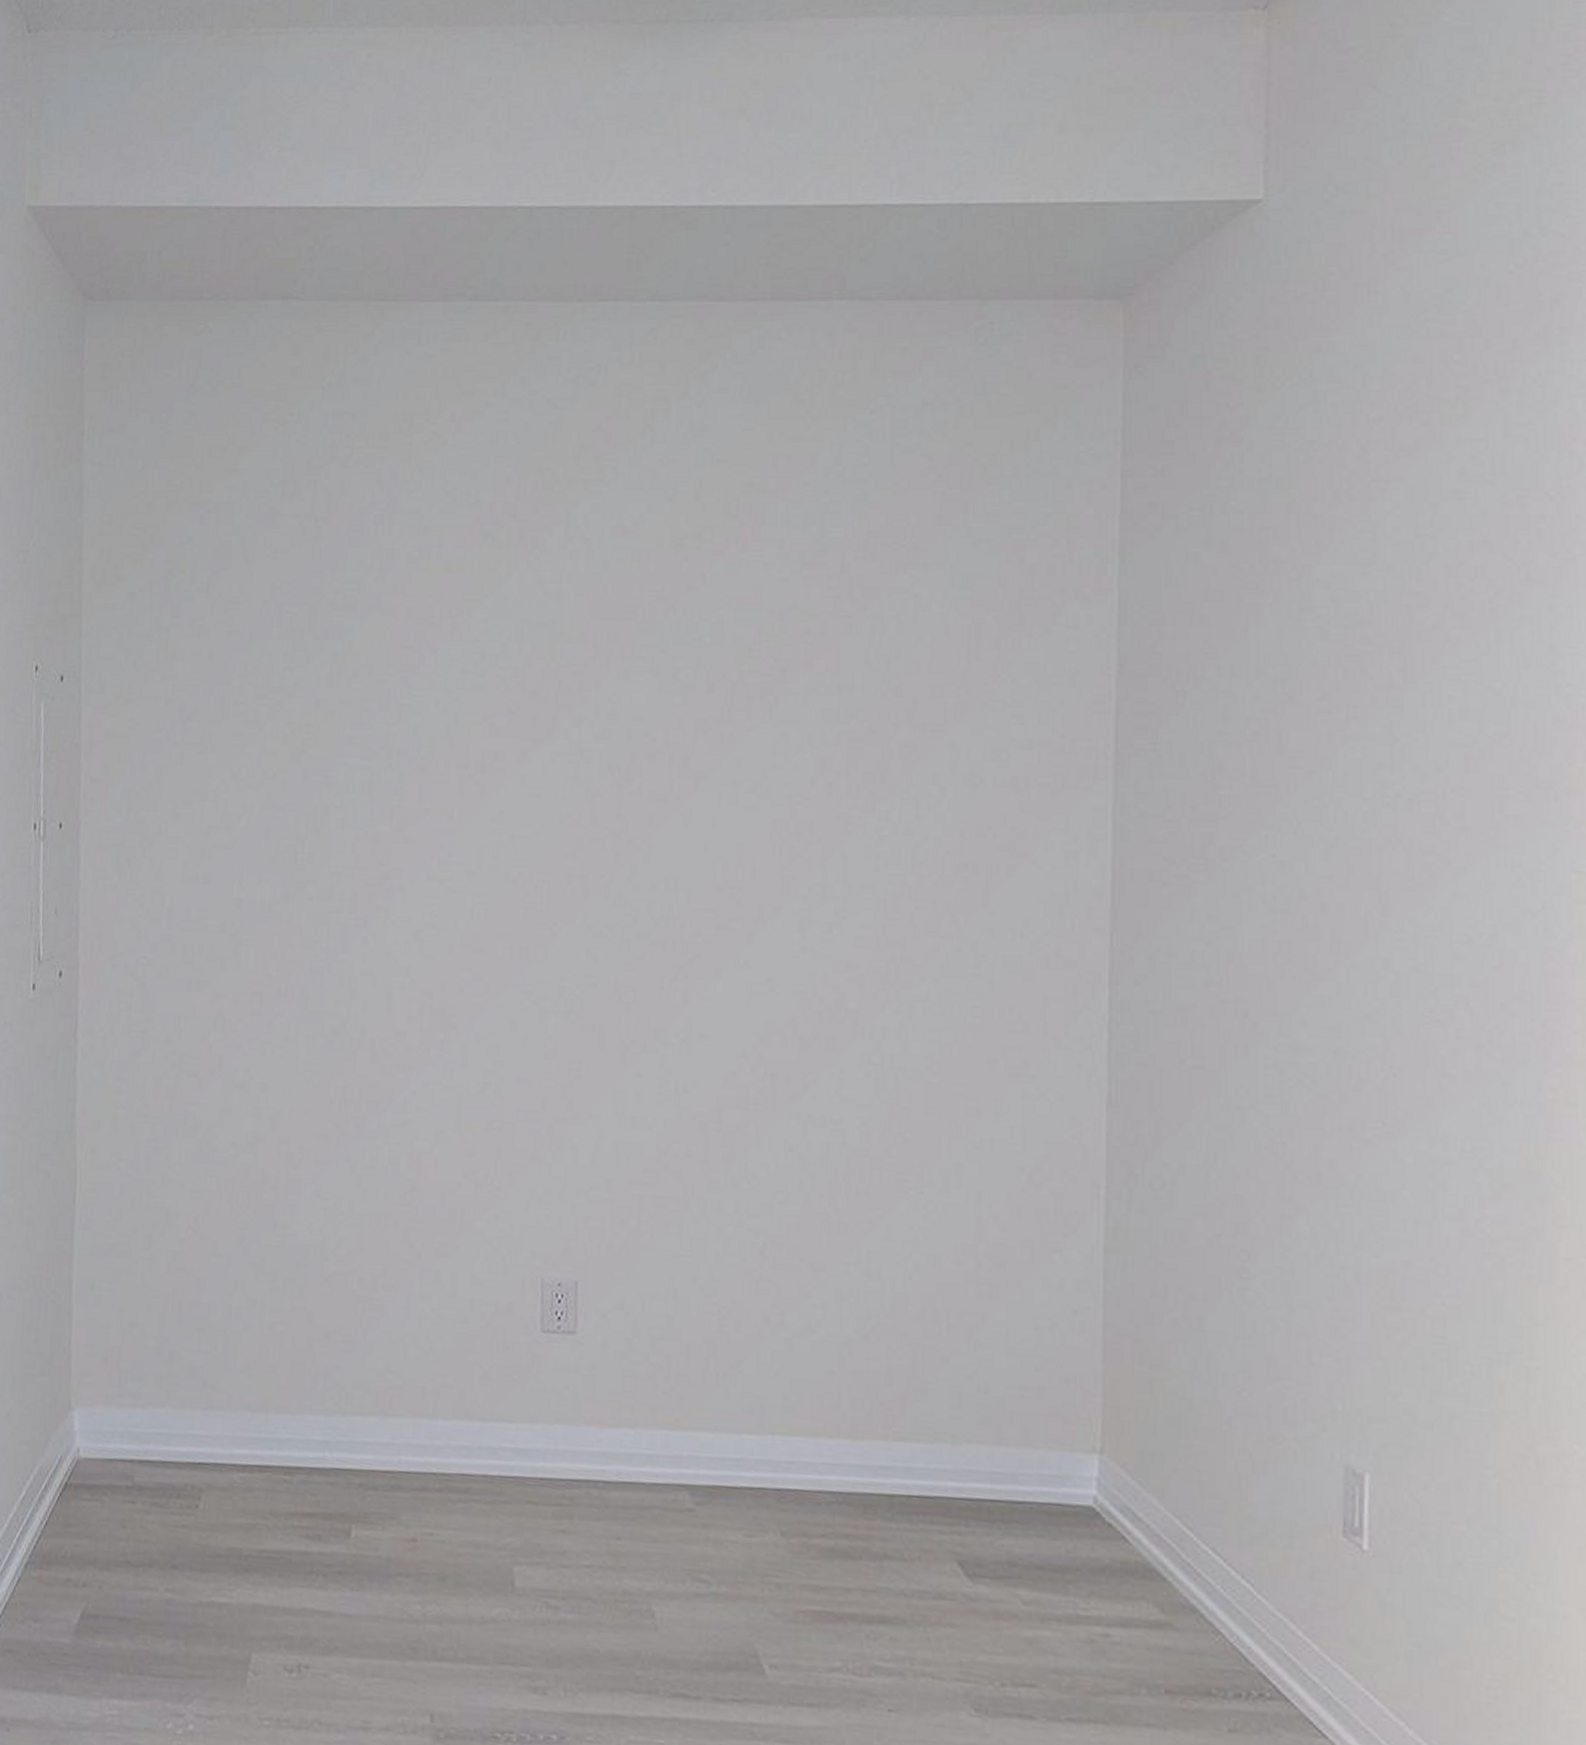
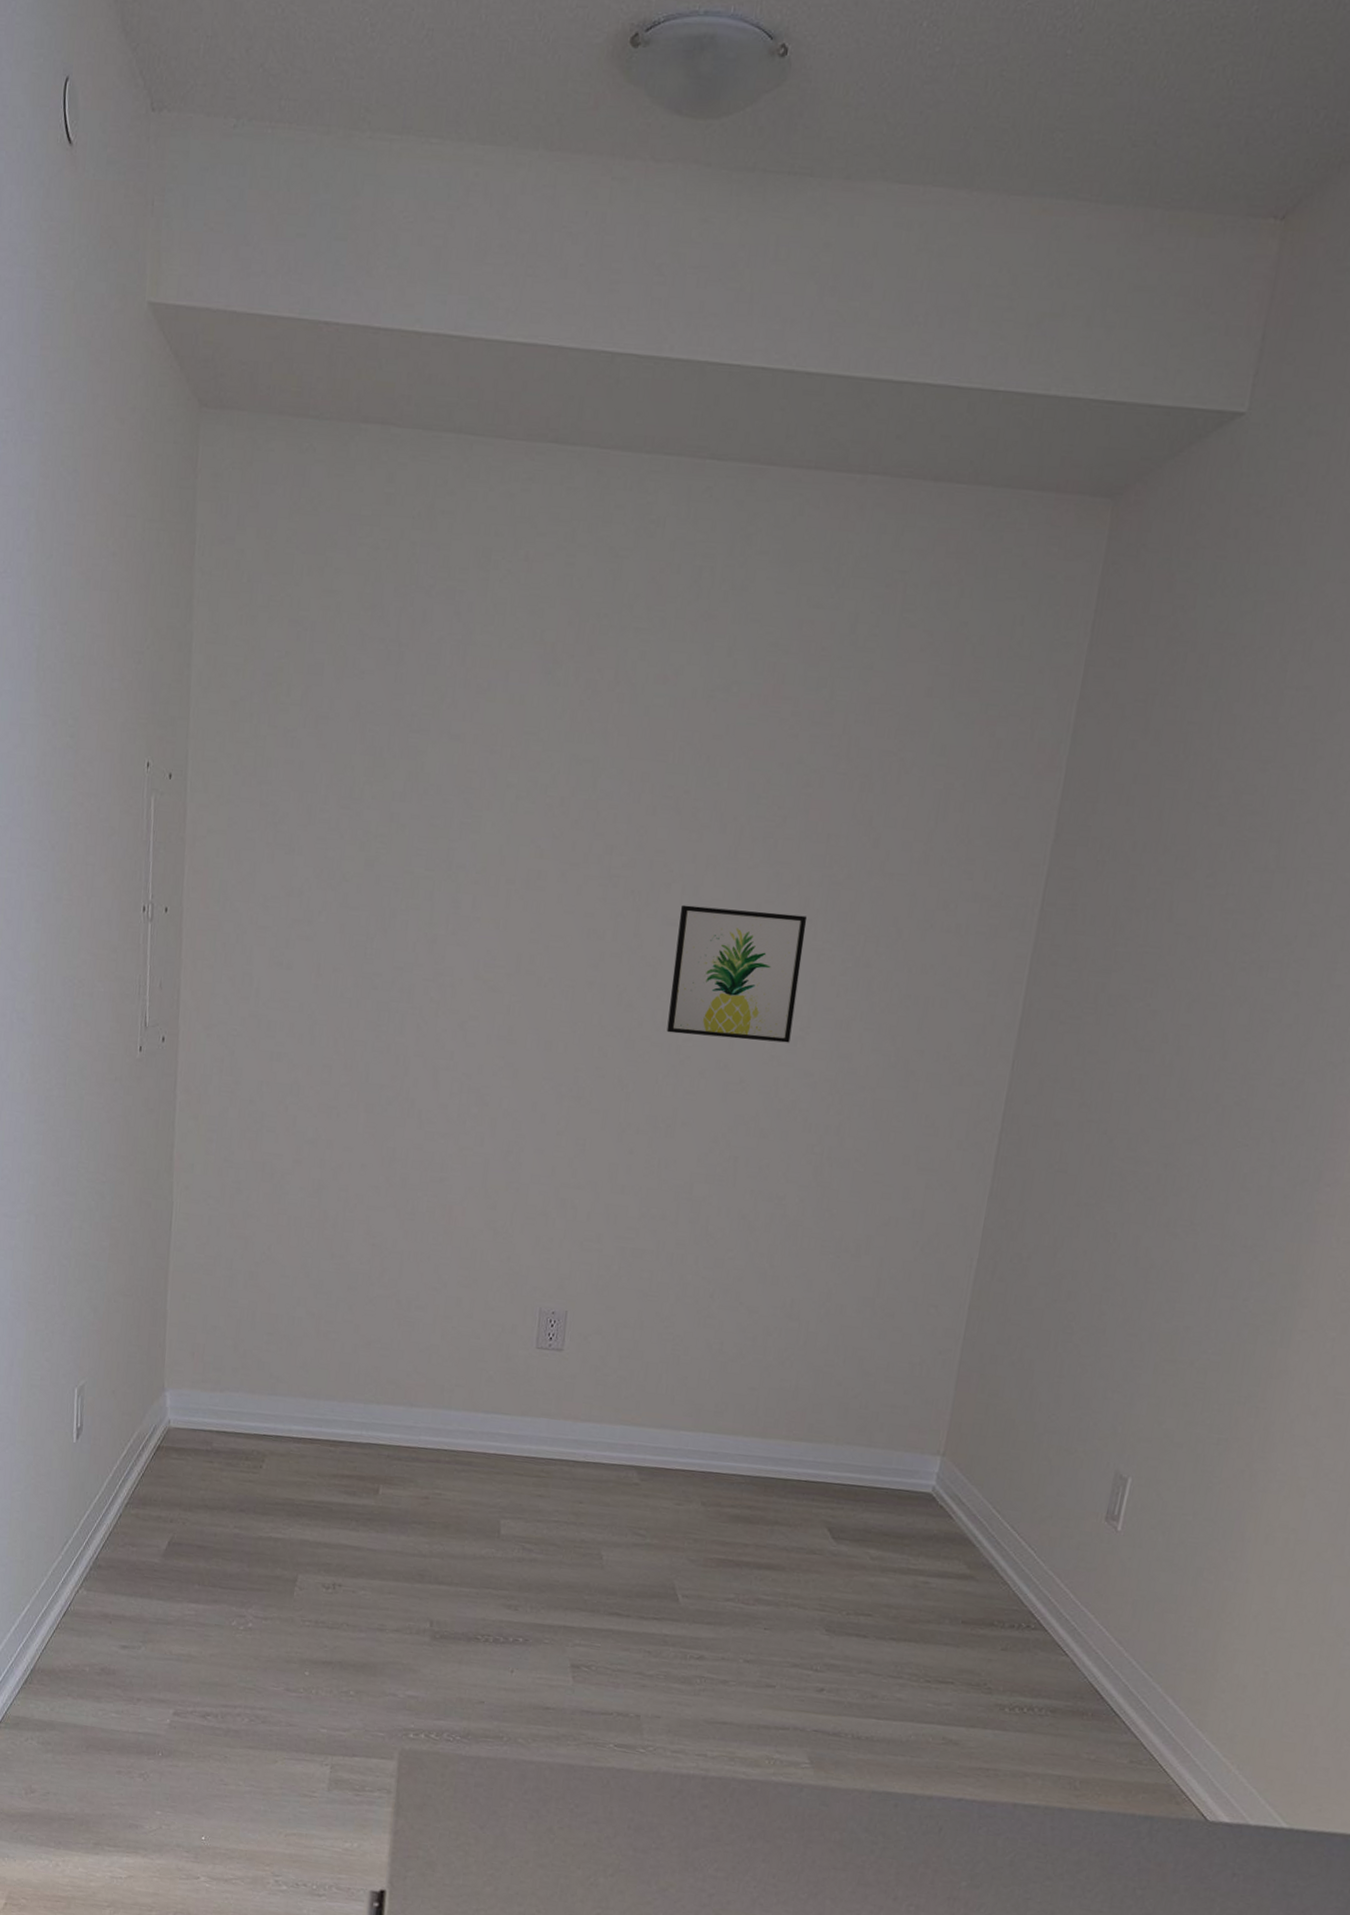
wall art: none [668,777,826,931] -> present [666,904,807,1043]

